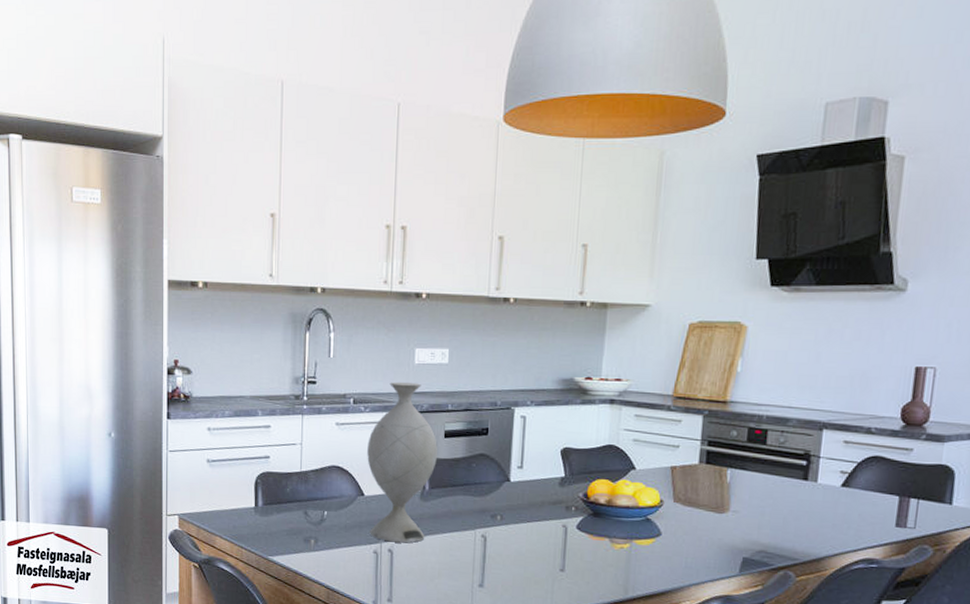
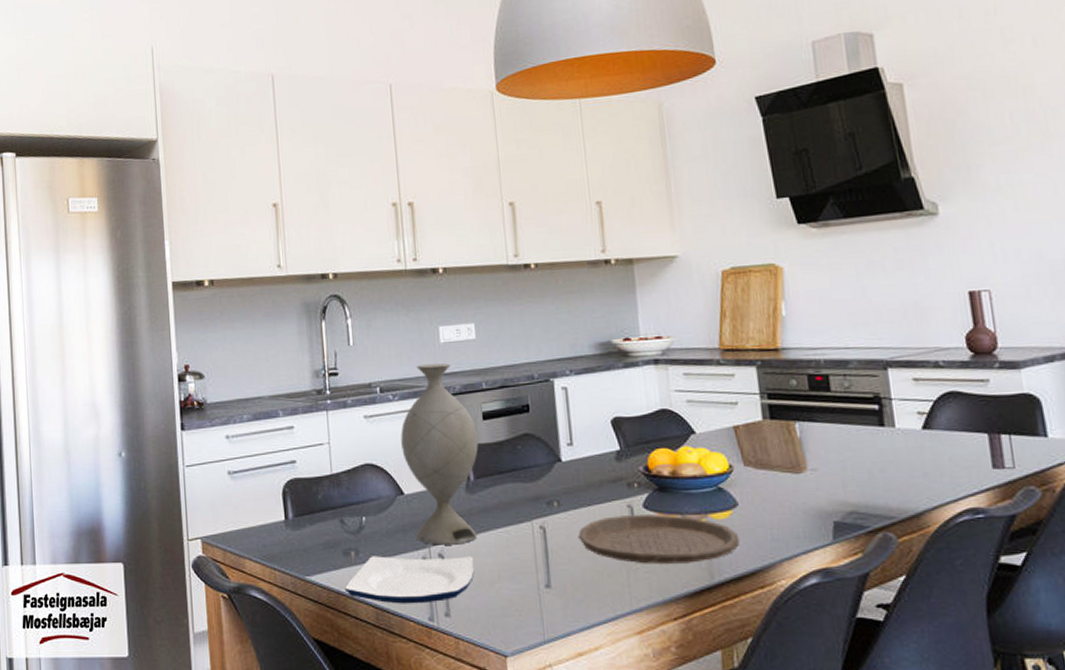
plate: none [303,545,419,589] -> present [345,556,475,604]
plate: none [514,533,657,580] -> present [578,514,740,564]

